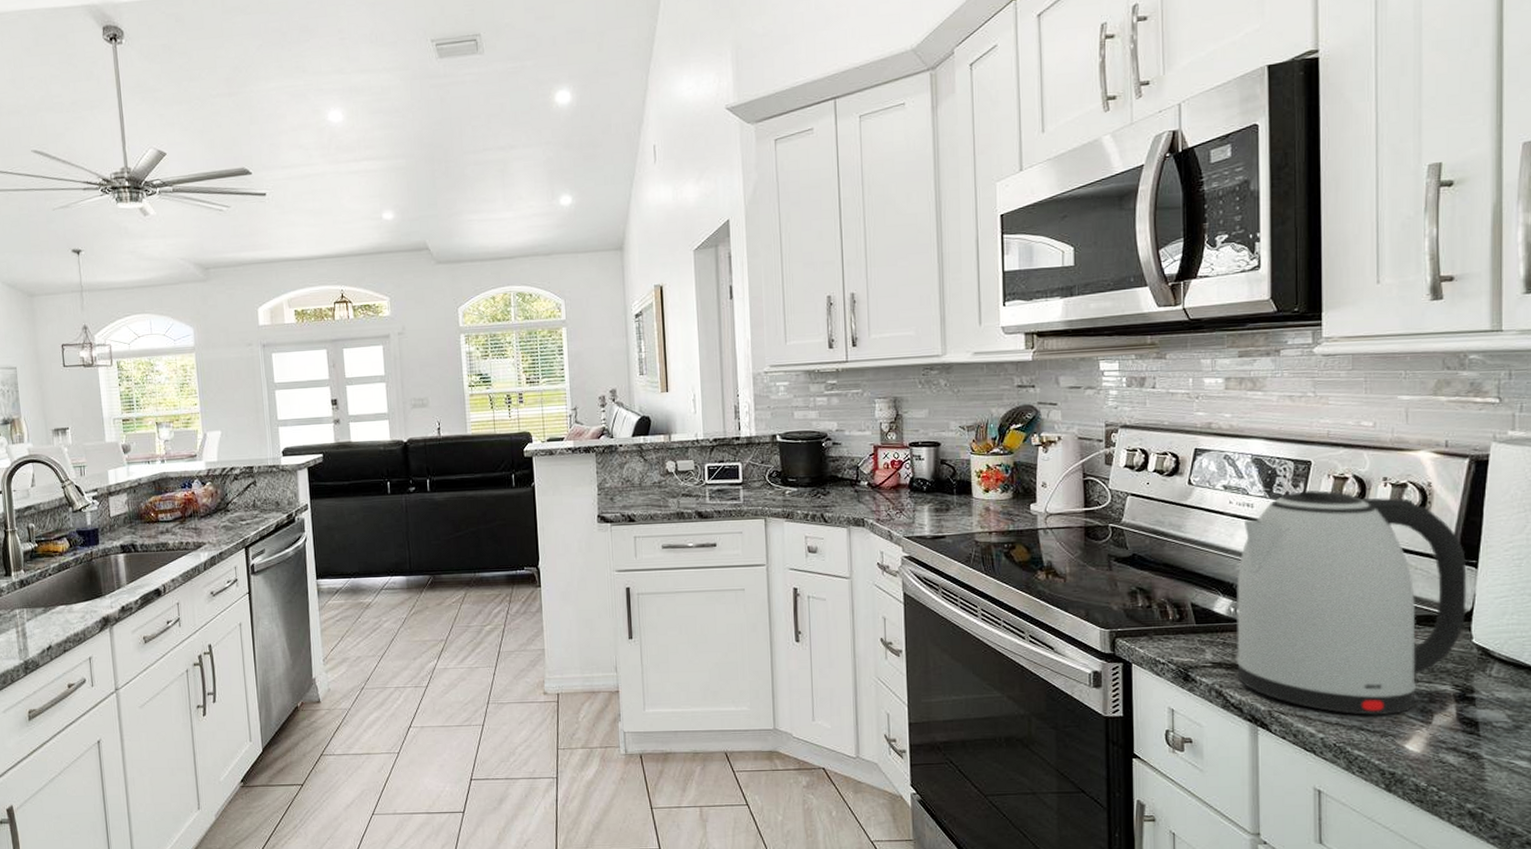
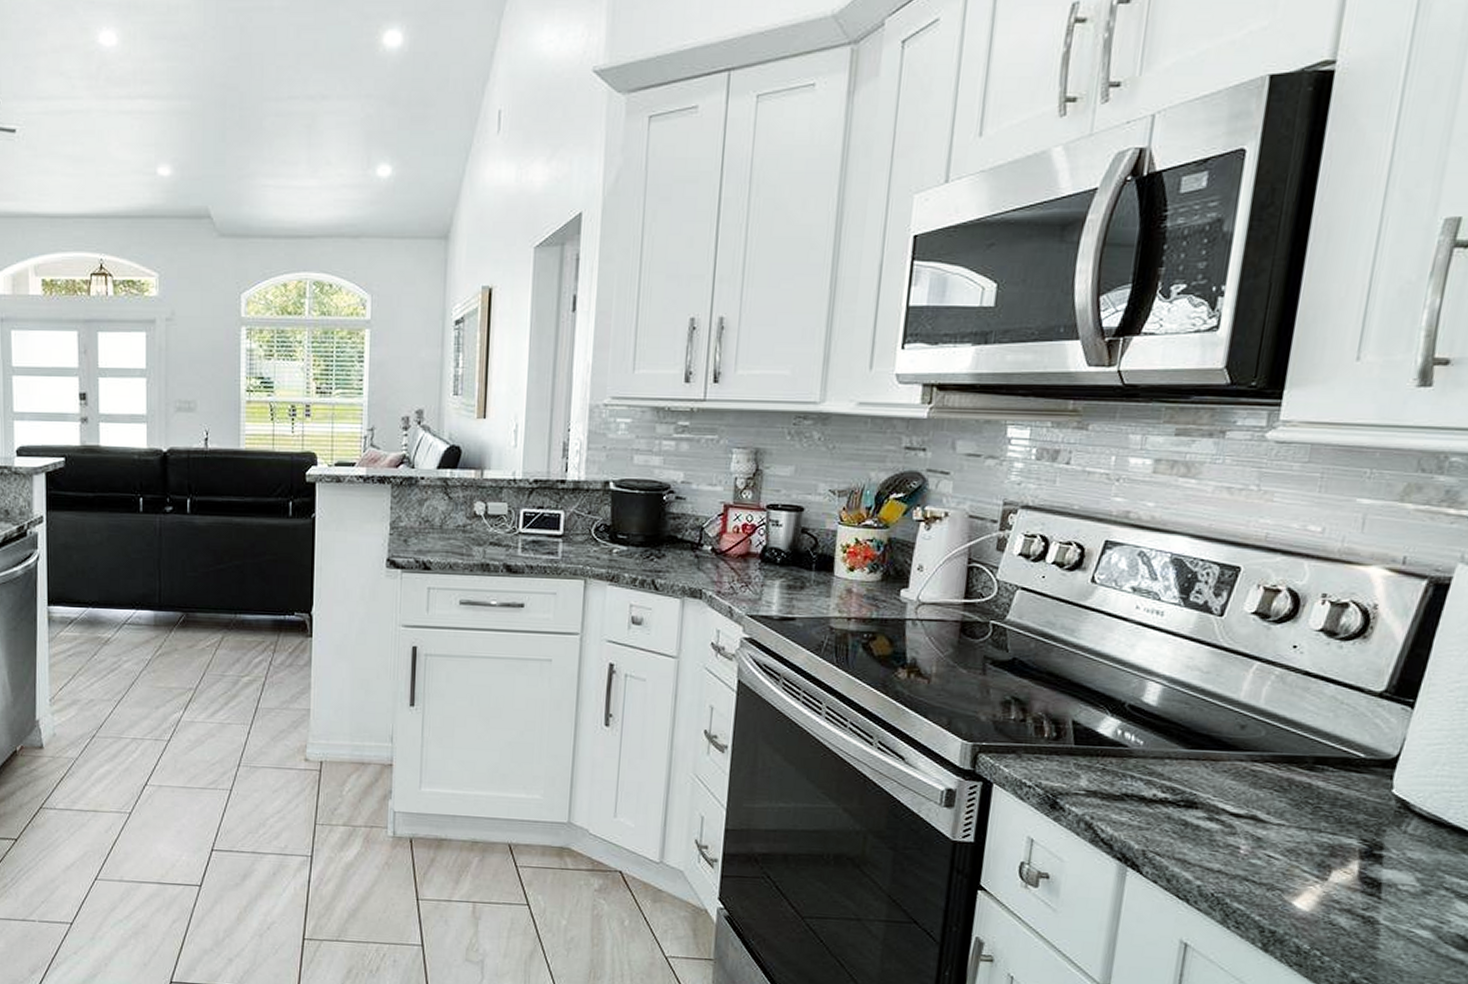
kettle: present [1236,490,1467,716] -> none [1113,600,1403,867]

